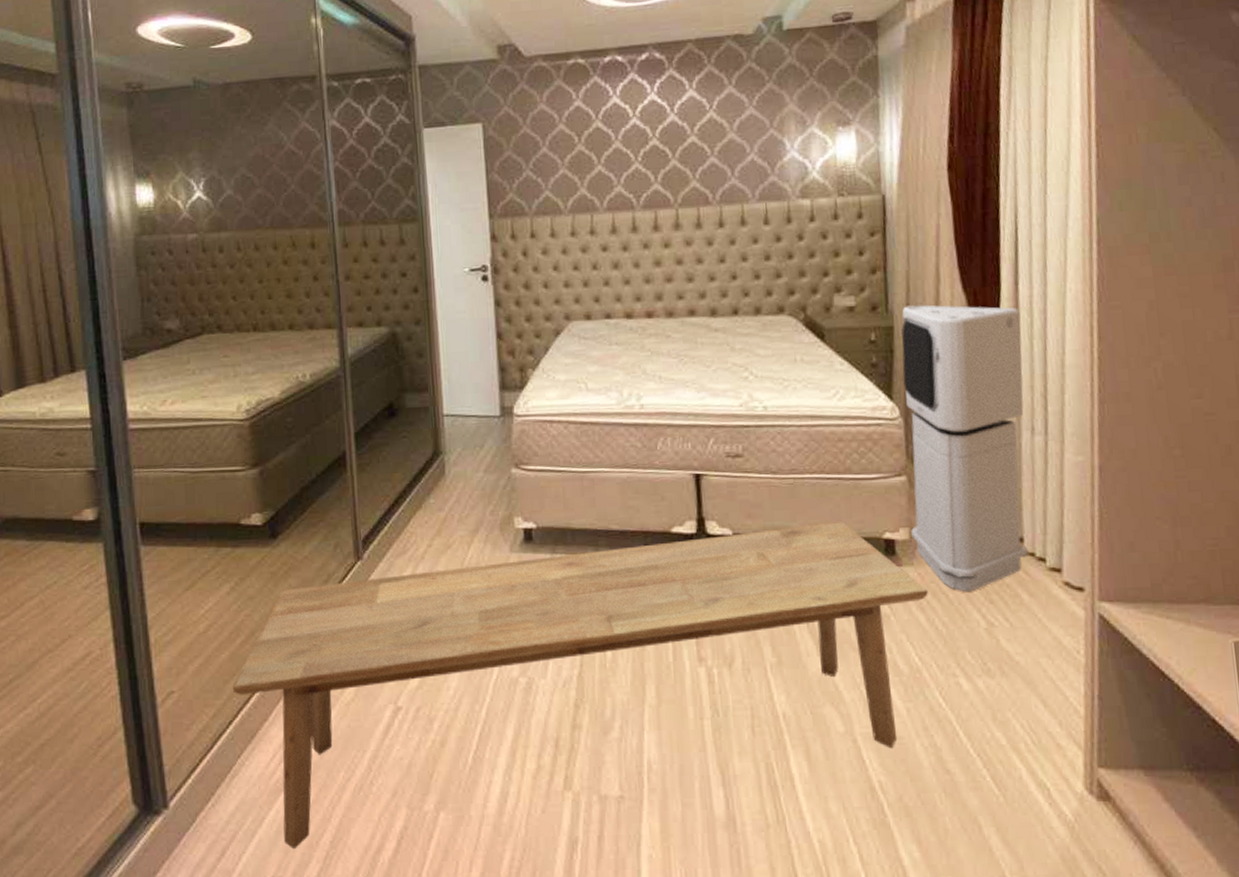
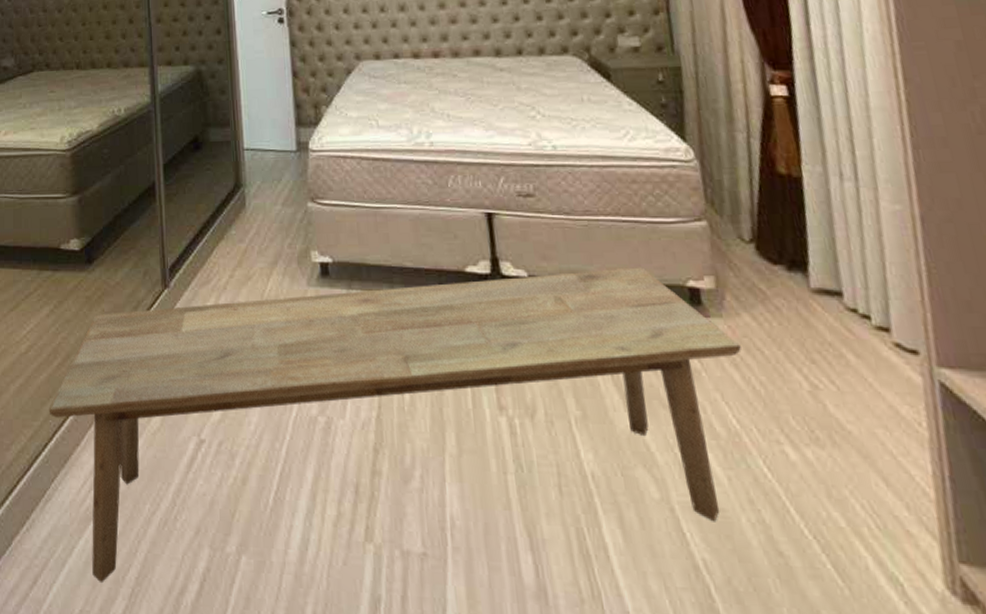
air purifier: present [901,305,1029,592] -> none [689,45,851,350]

